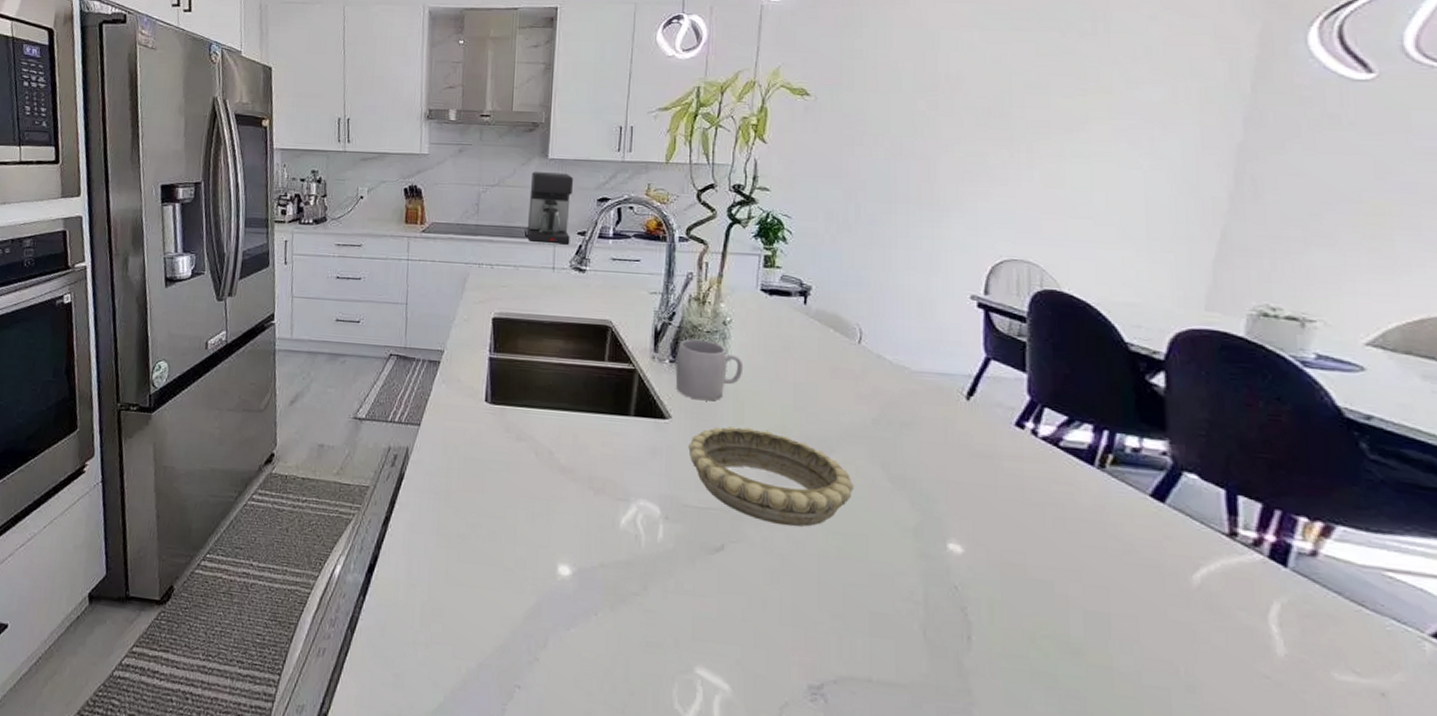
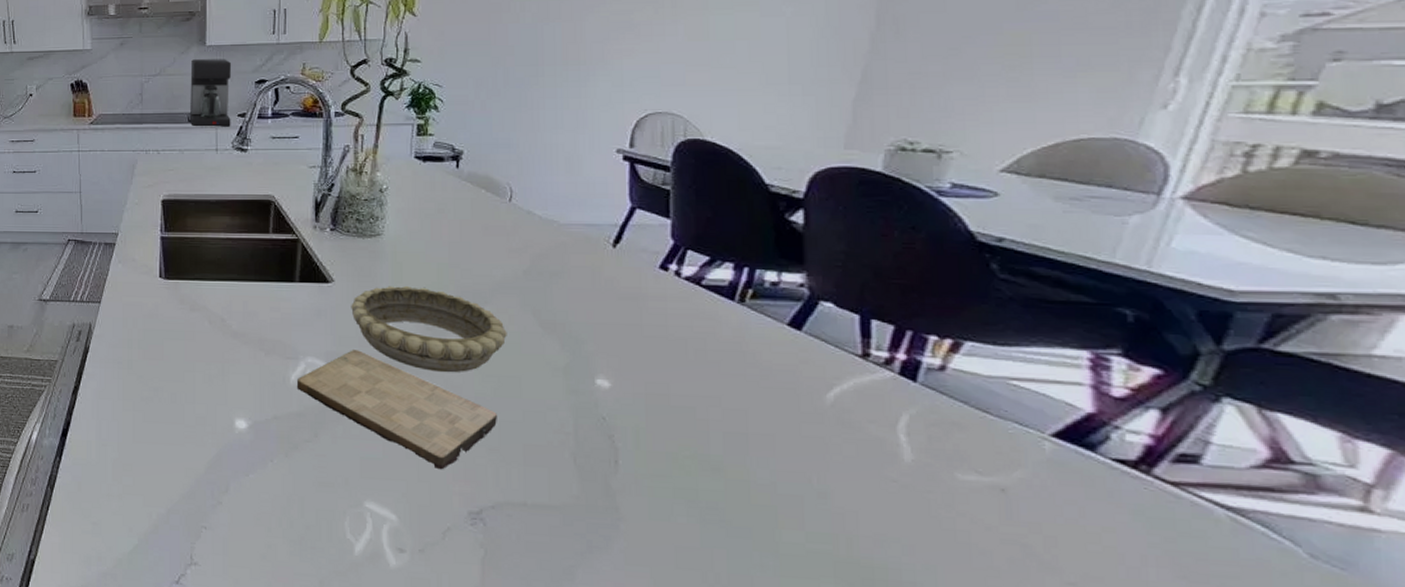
cutting board: none [626,494,841,636] -> present [296,350,497,470]
mug: present [675,338,744,401] -> none [336,207,401,264]

